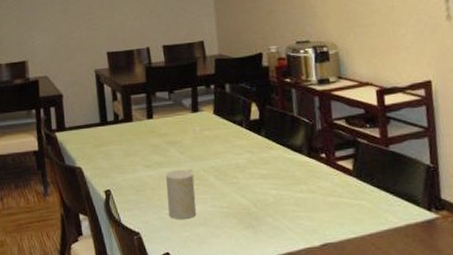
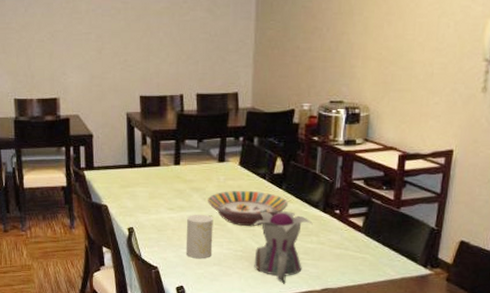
serving bowl: none [185,140,270,179] -> present [208,190,288,226]
teapot: none [236,159,300,242] -> present [253,211,313,284]

